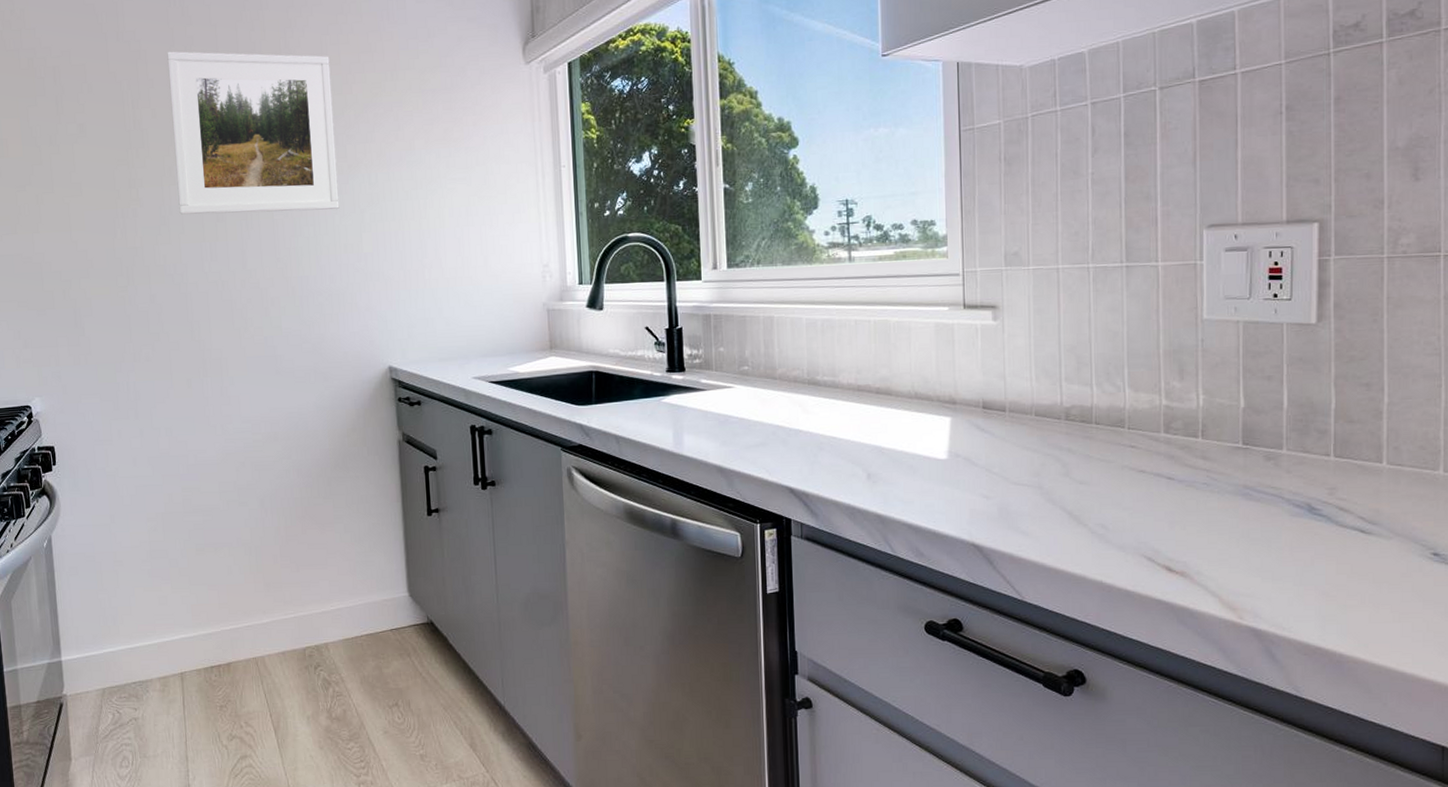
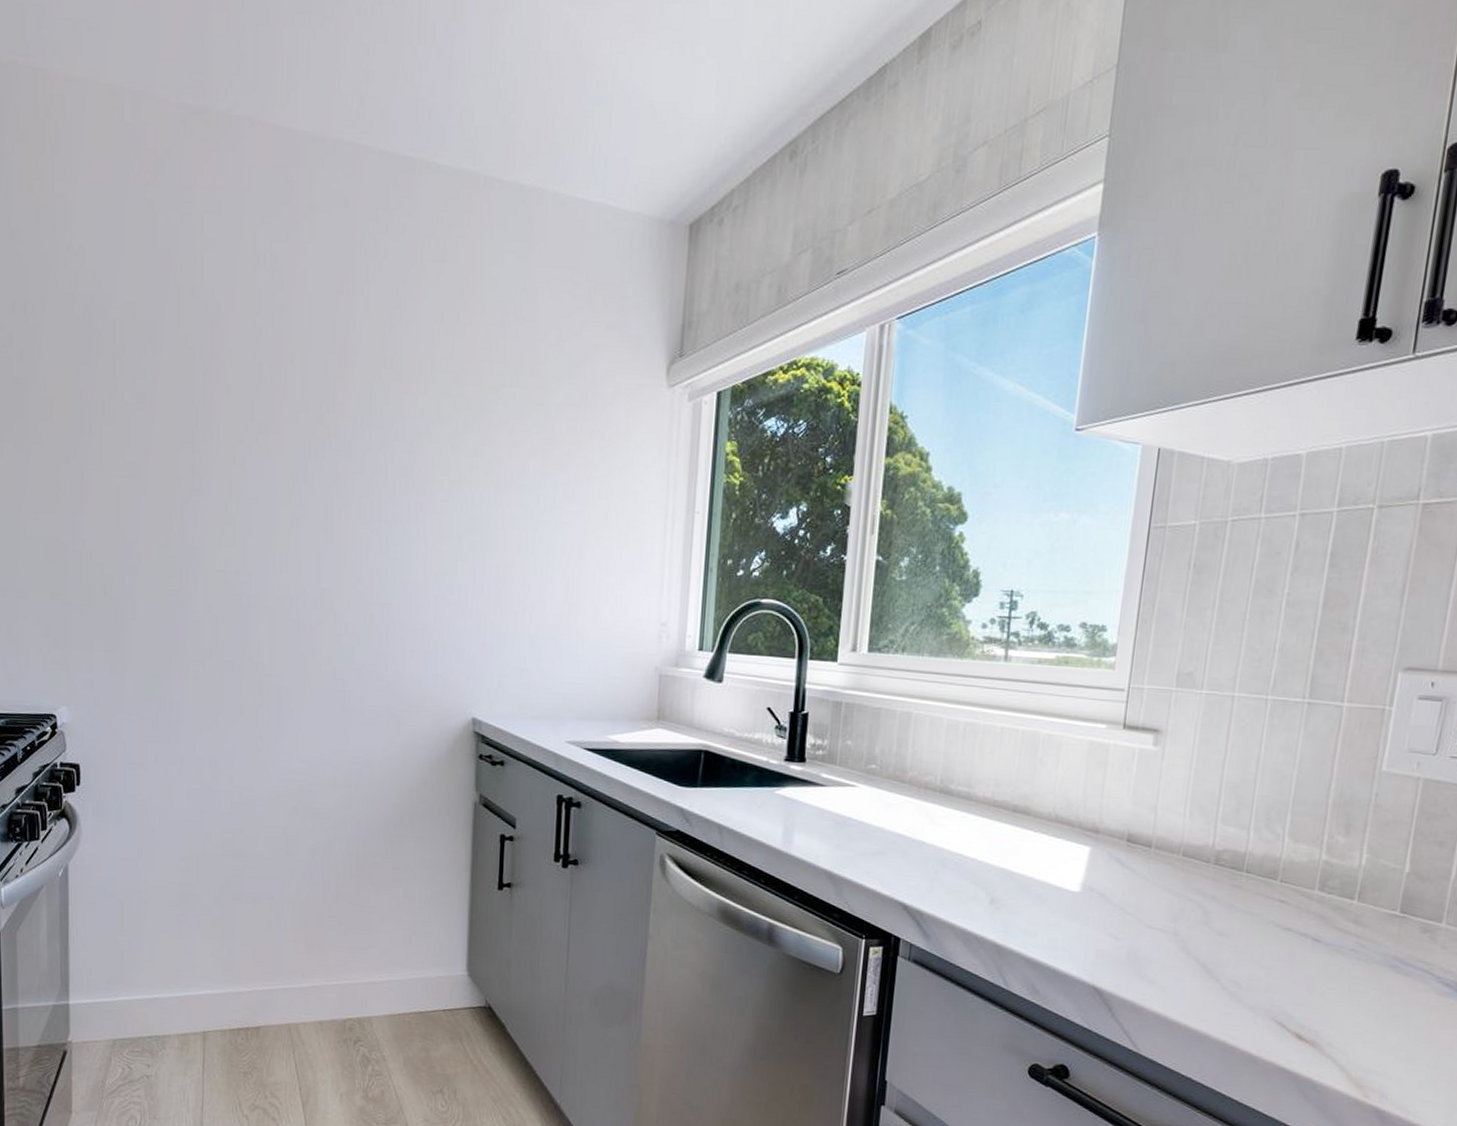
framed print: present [167,51,340,215] -> none [248,318,441,531]

